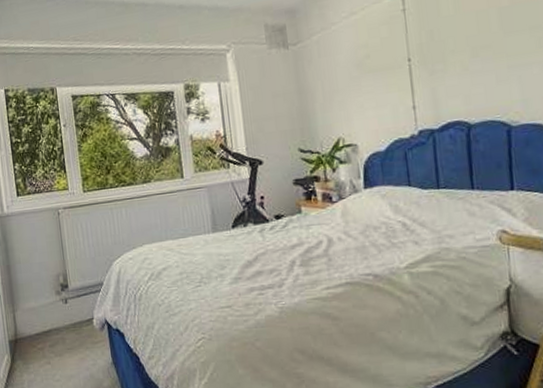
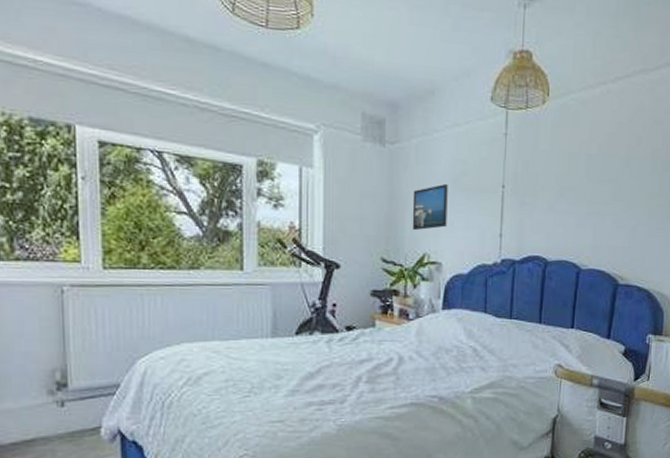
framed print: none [320,69,357,119] -> present [412,183,448,231]

